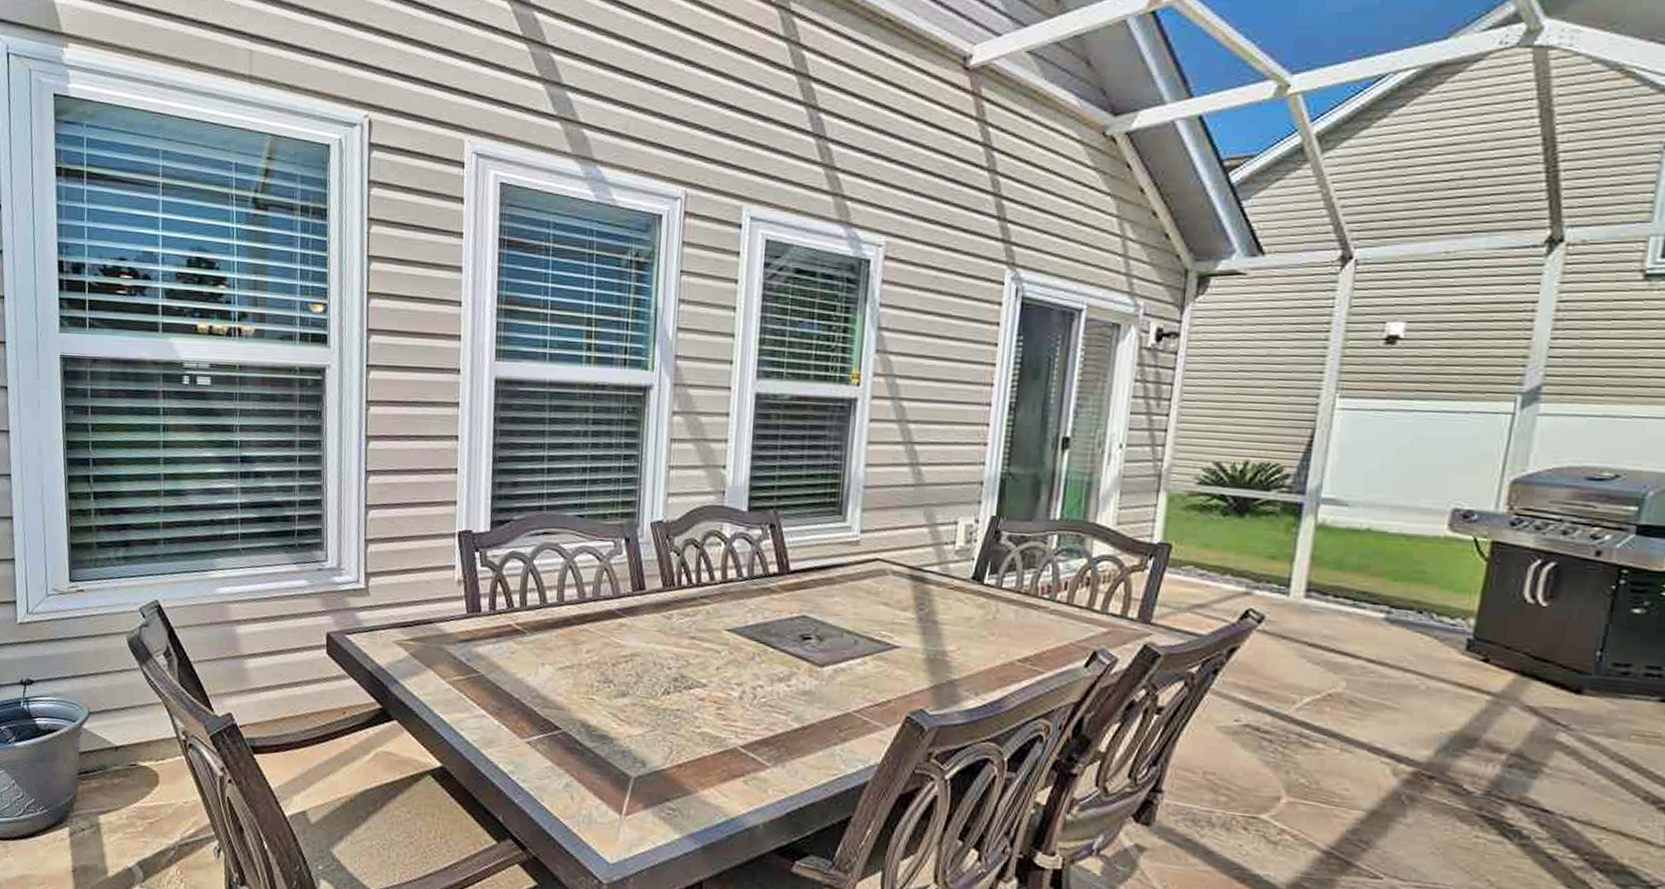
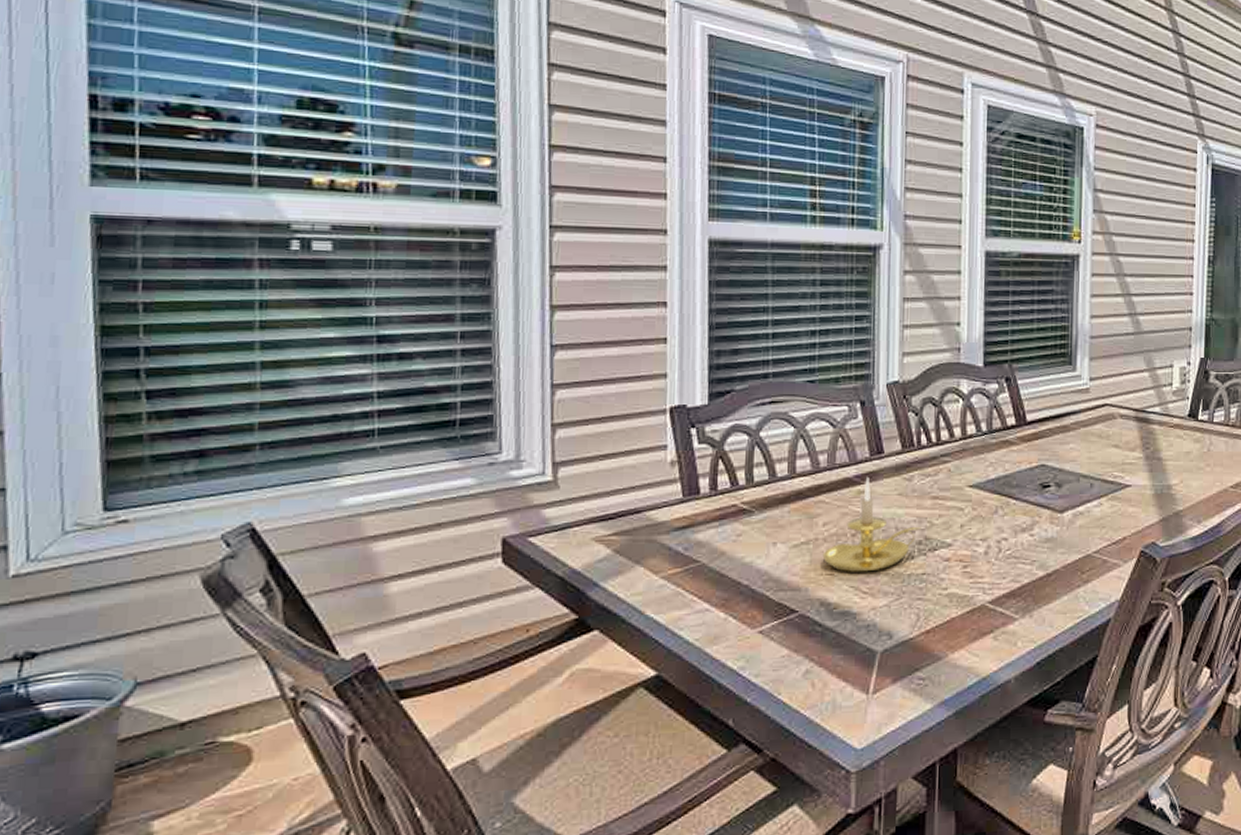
candle holder: none [585,612,678,702] -> present [822,477,921,572]

